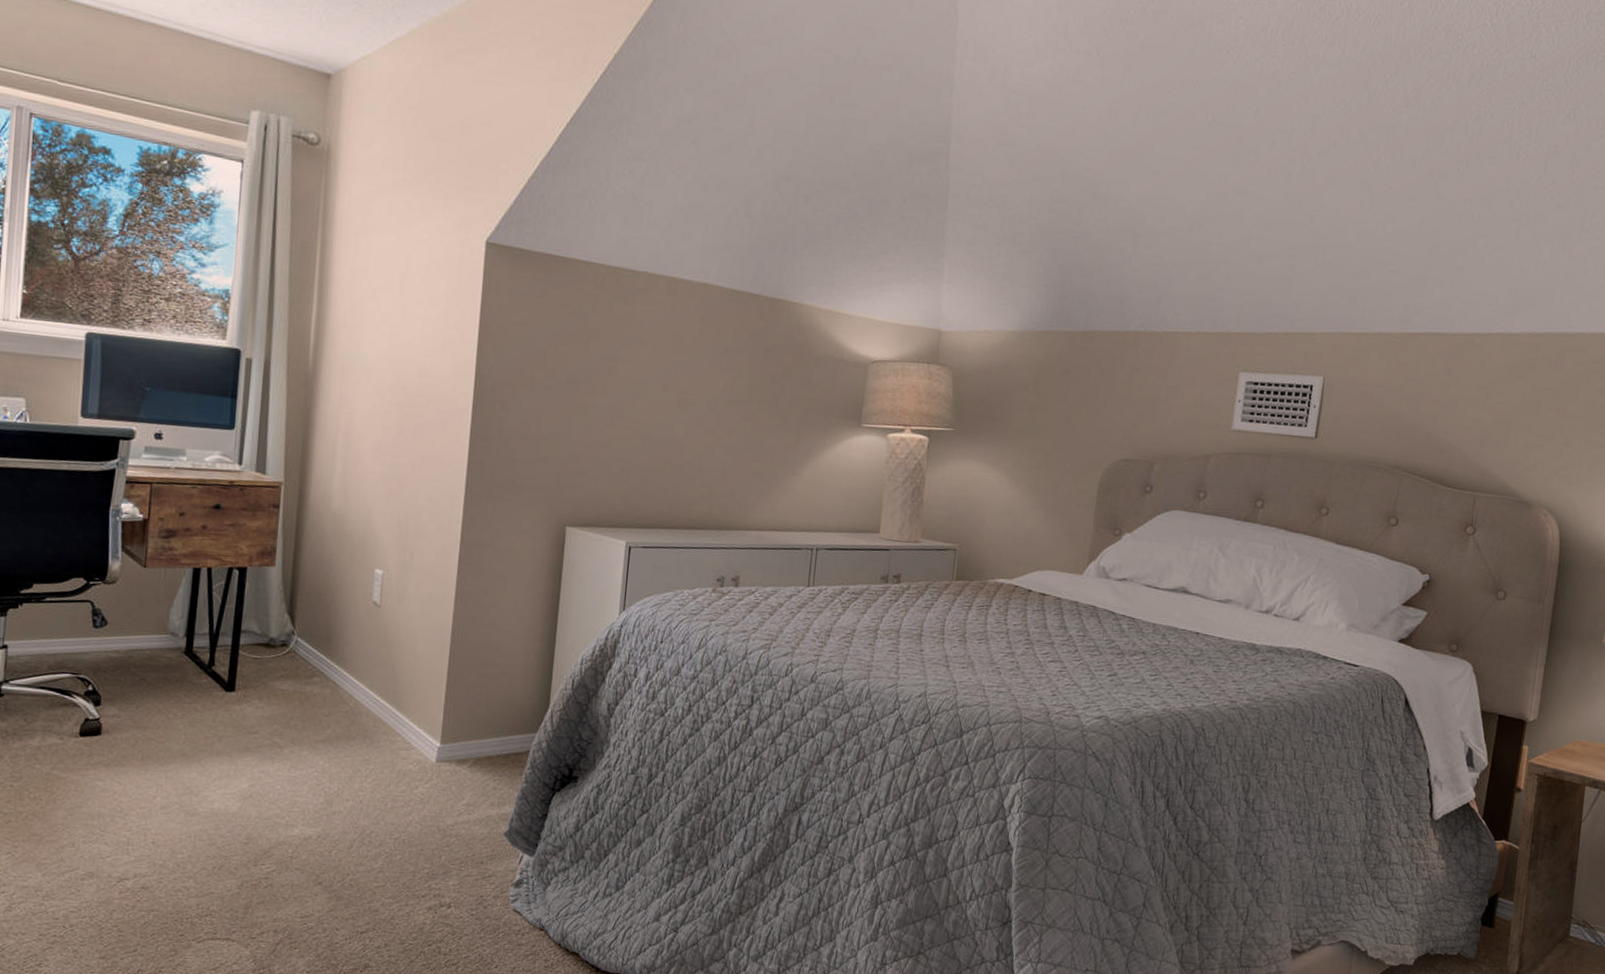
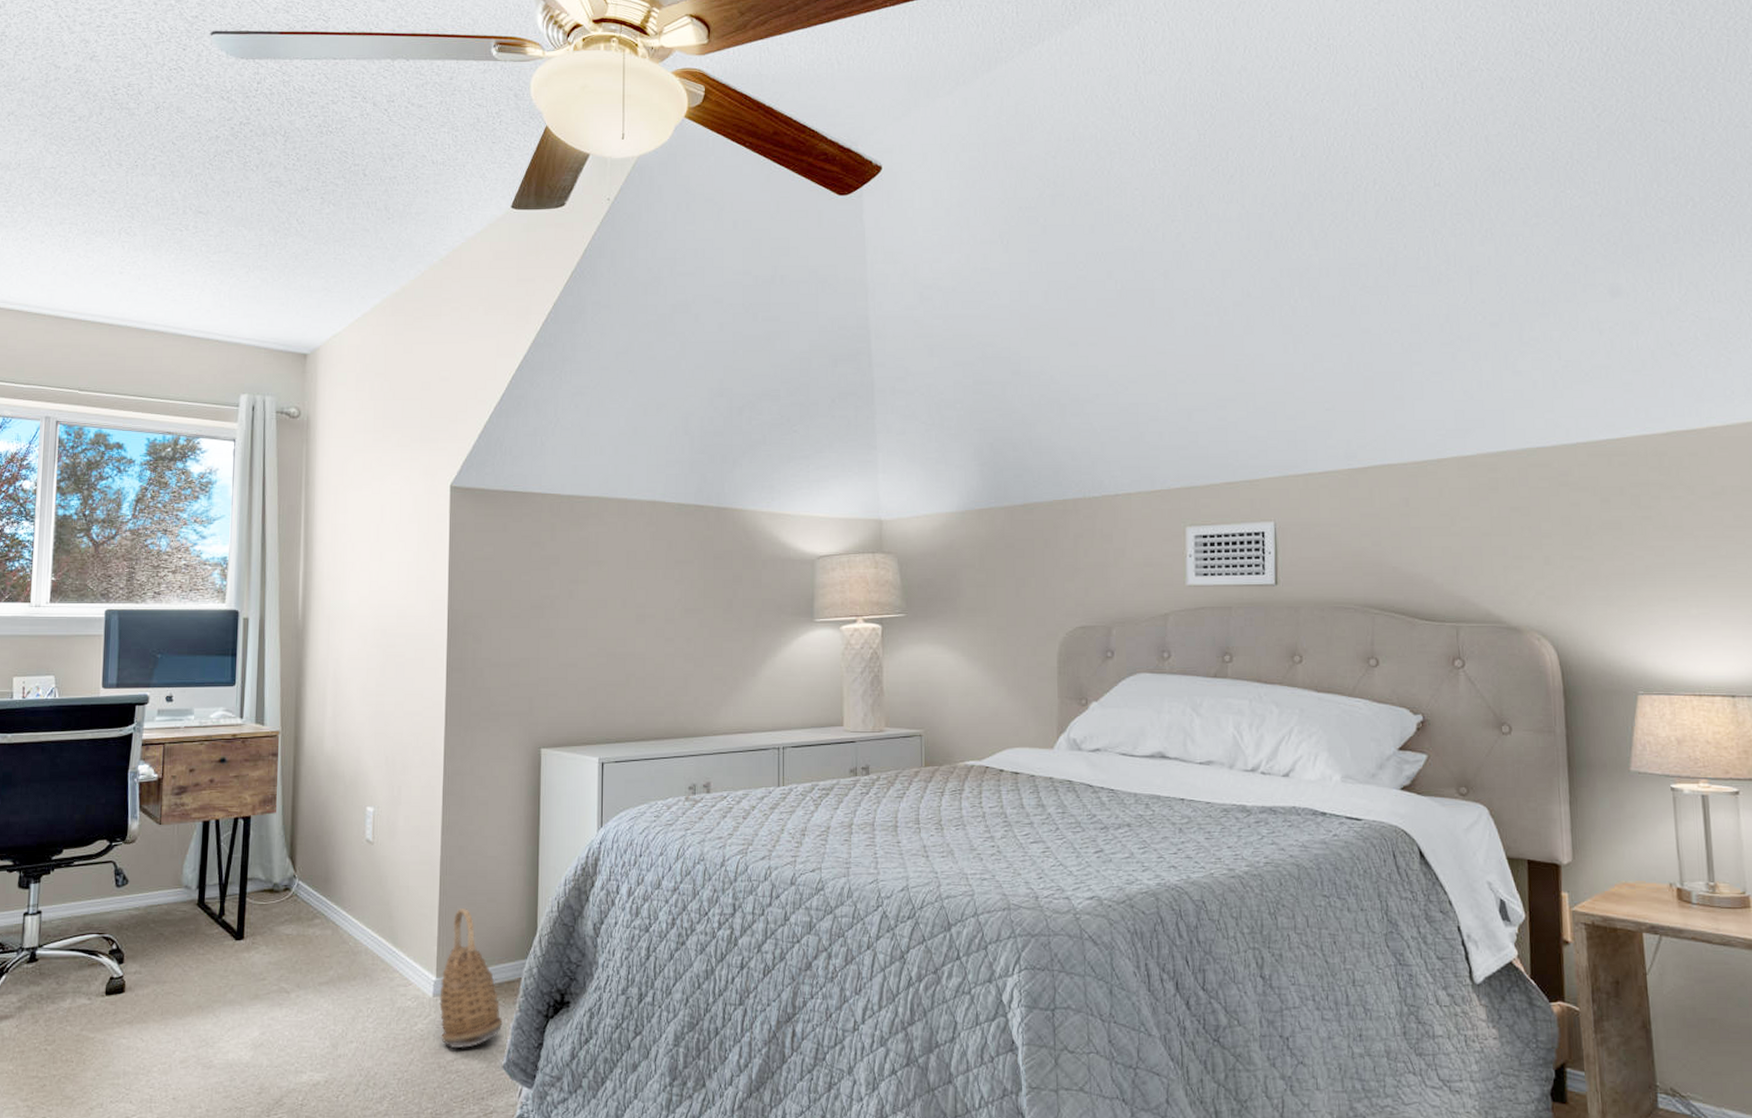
basket: none [442,678,508,814] -> present [439,907,503,1049]

